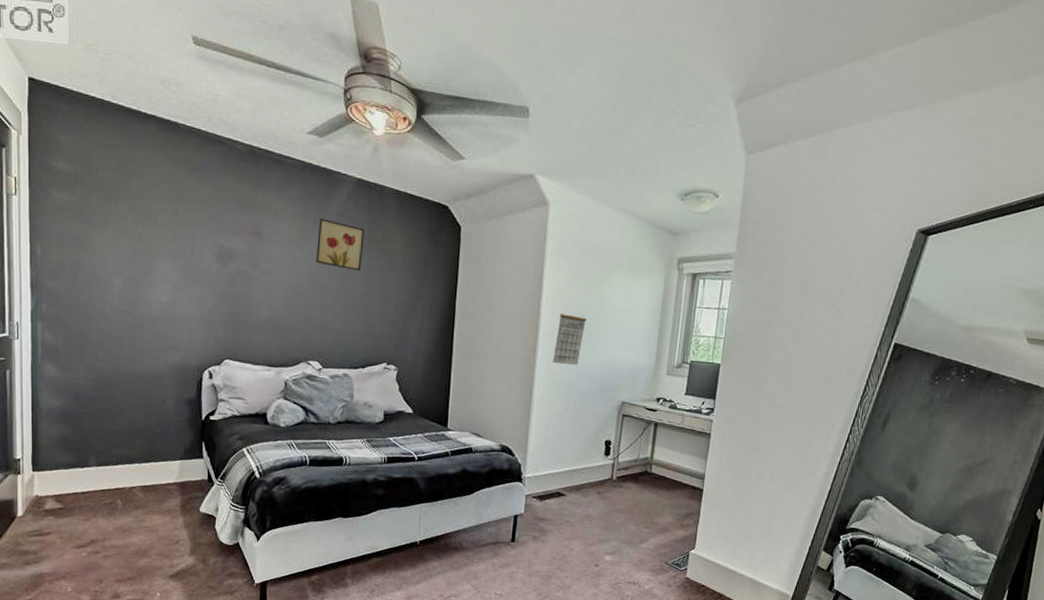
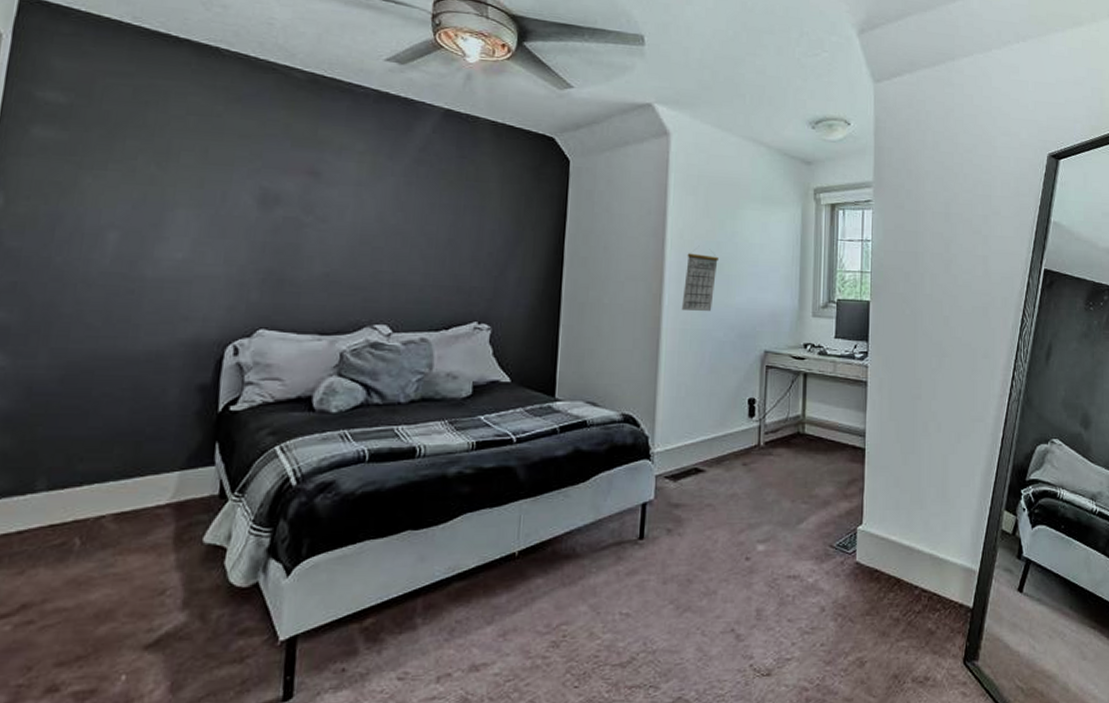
wall art: present [316,218,365,271] -> none [390,154,453,213]

